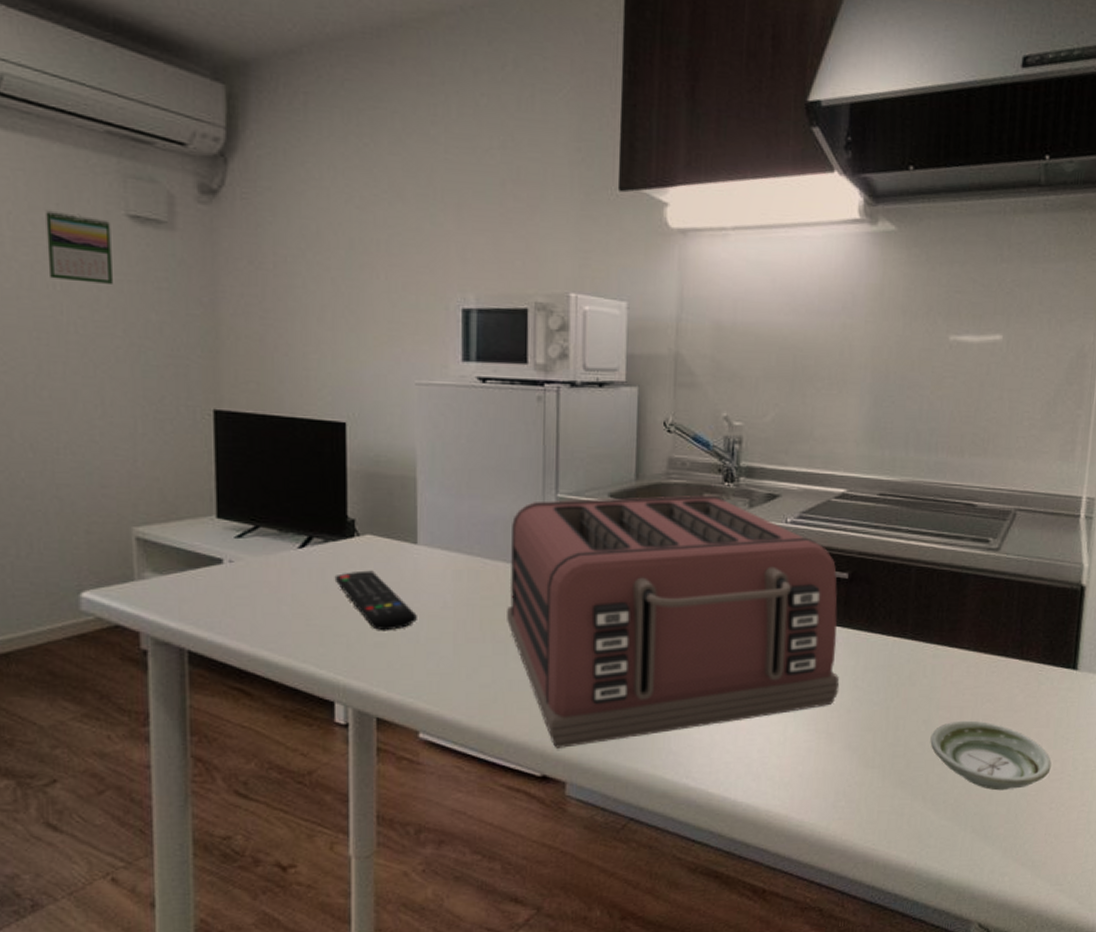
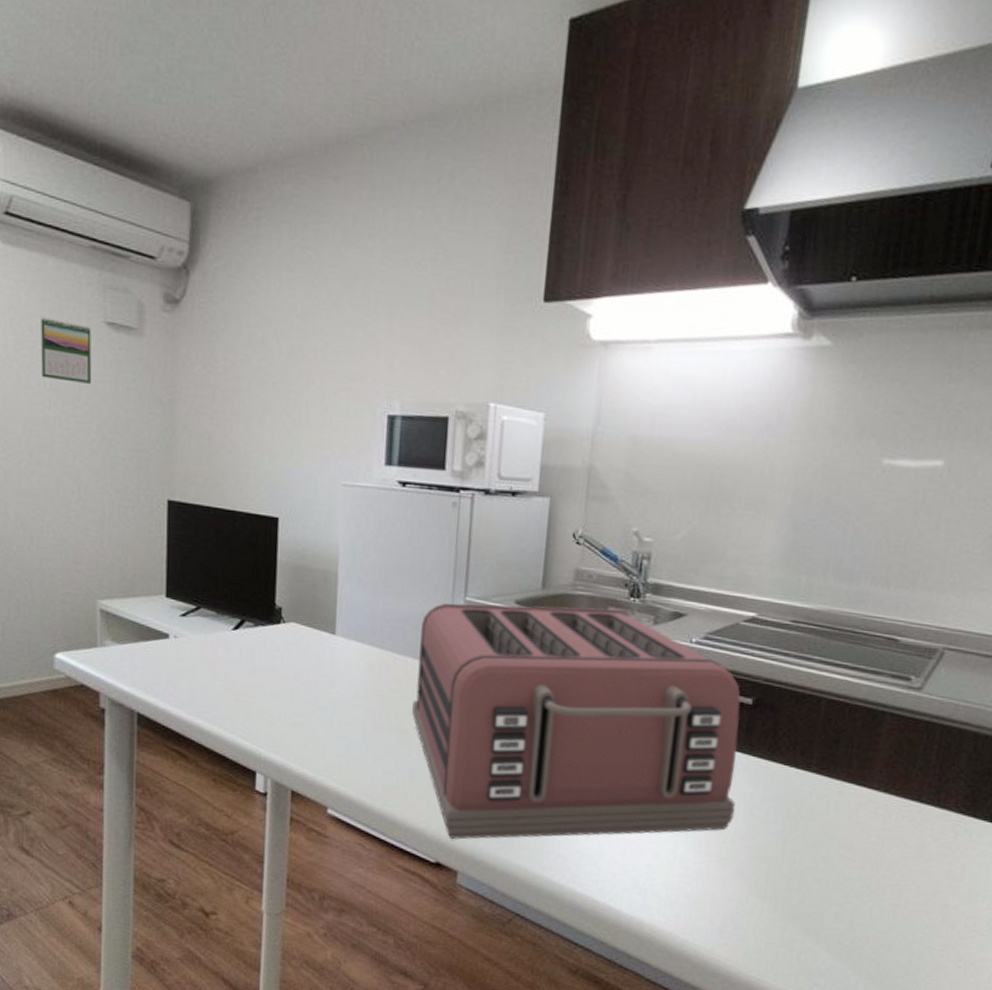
remote control: present [334,570,417,631] -> none [261,655,332,713]
saucer: present [930,720,1051,791] -> none [828,862,963,941]

